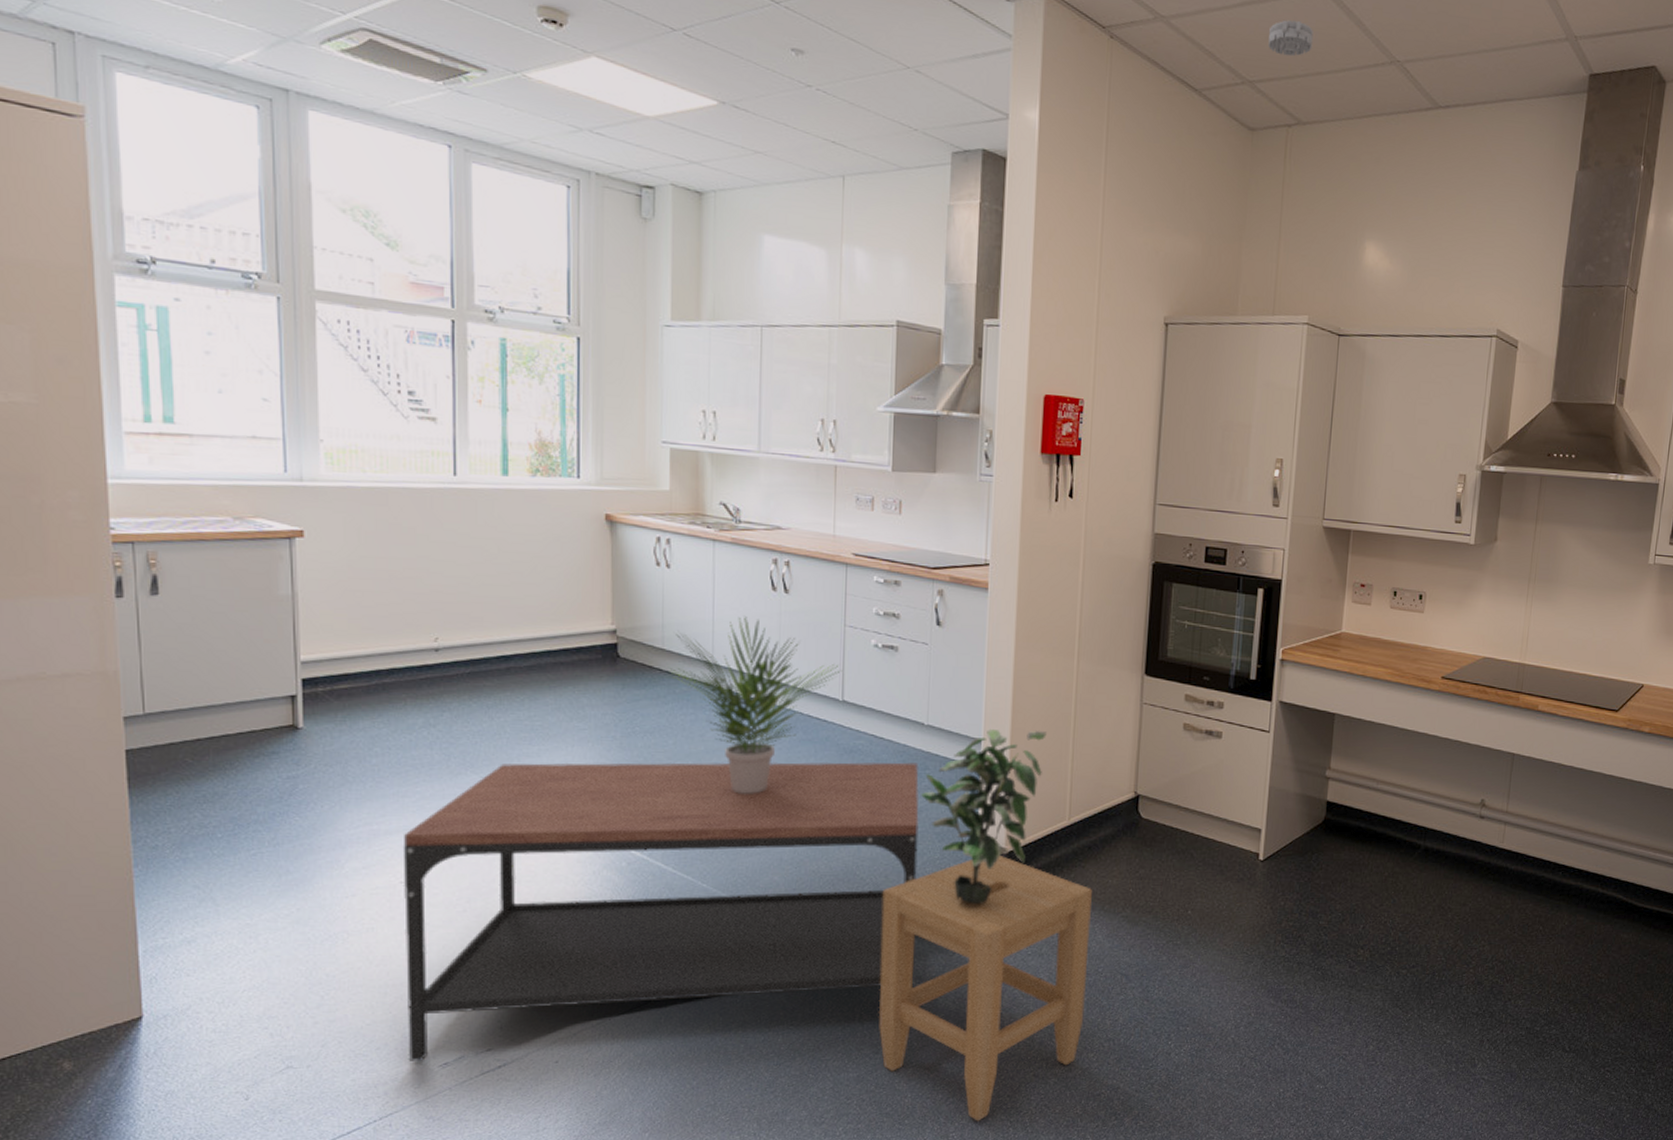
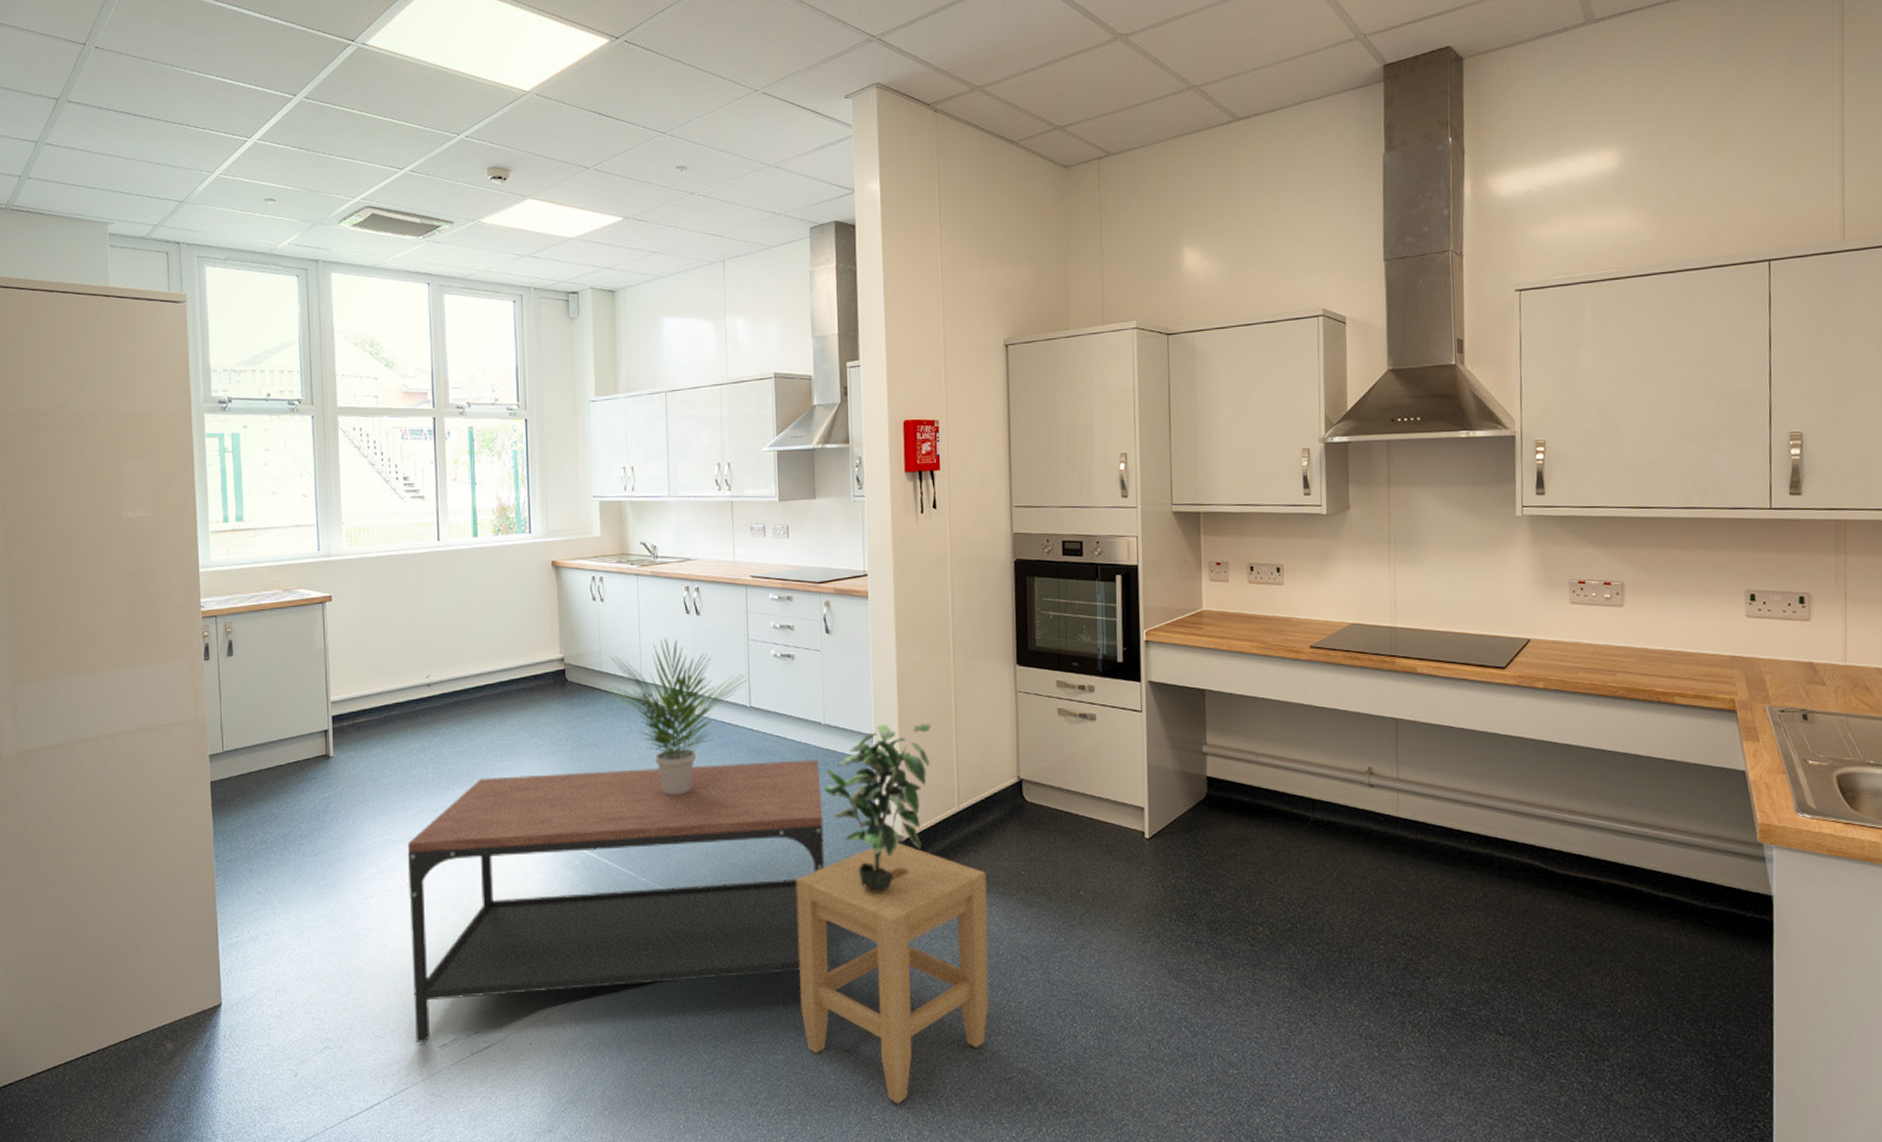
smoke detector: present [1268,19,1313,57] -> none [1073,69,1114,100]

